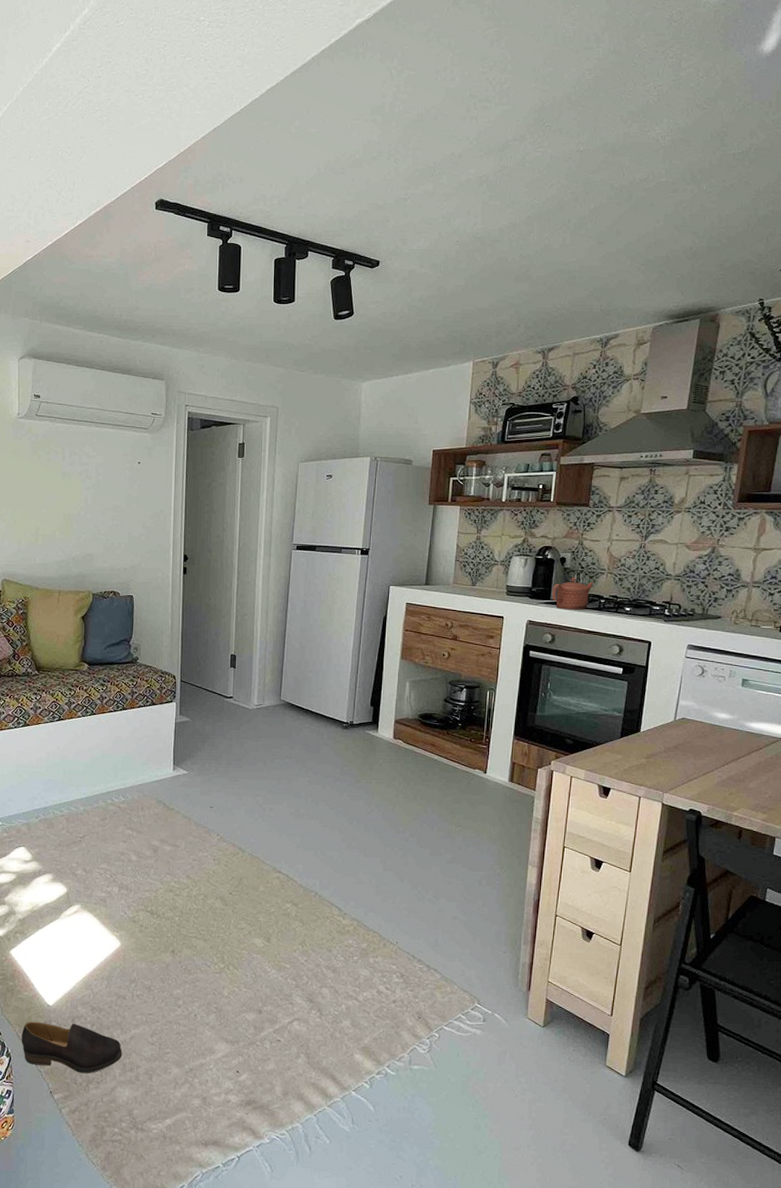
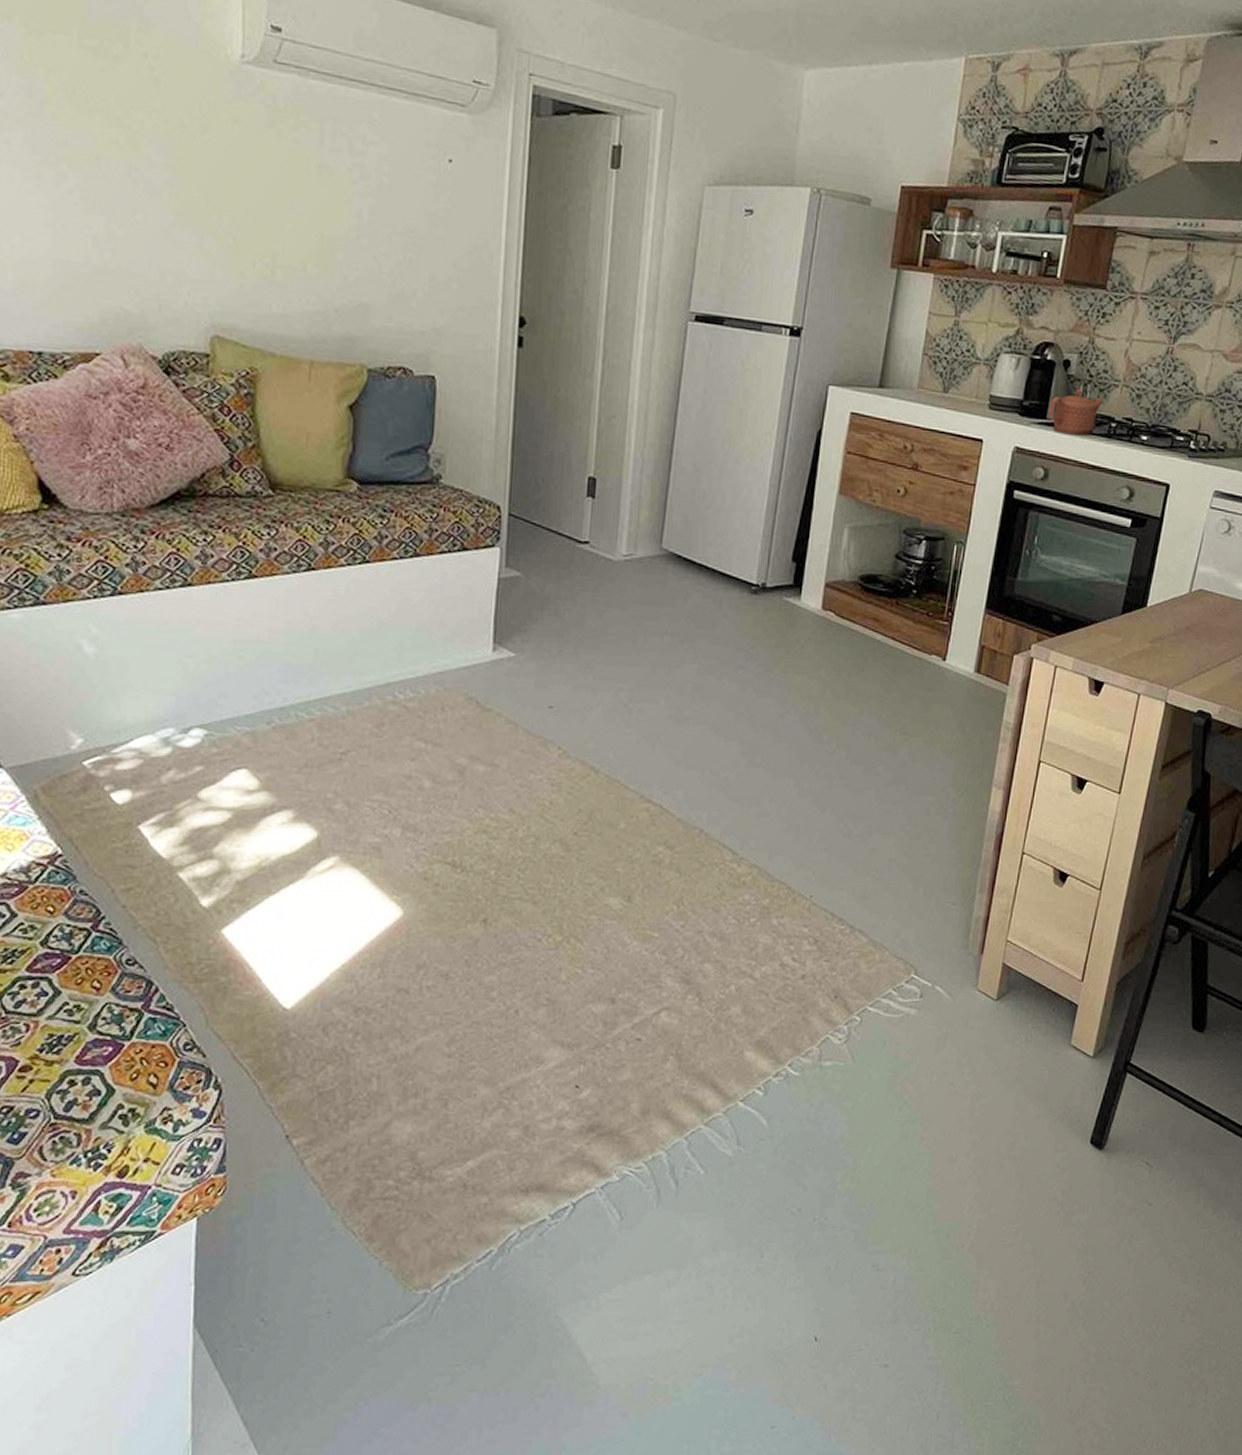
shoe: present [21,1021,123,1074] -> none [239,1033,403,1106]

